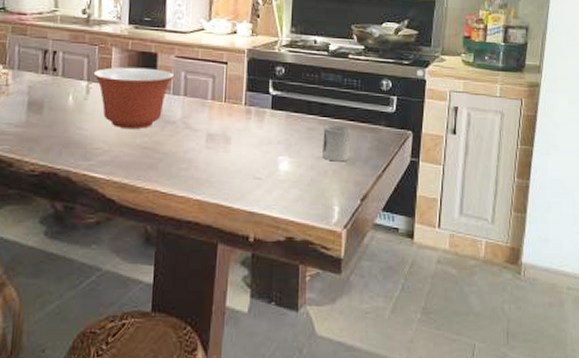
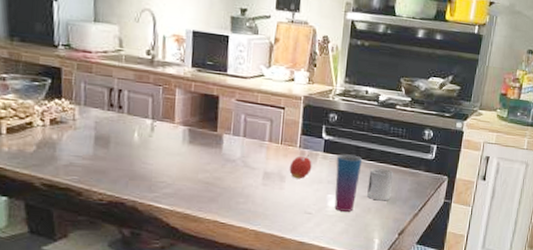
mixing bowl: present [93,67,175,129] -> none [157,107,235,165]
fruit: none [235,113,260,141] -> present [289,155,312,179]
cup: none [286,110,315,175] -> present [334,154,363,212]

